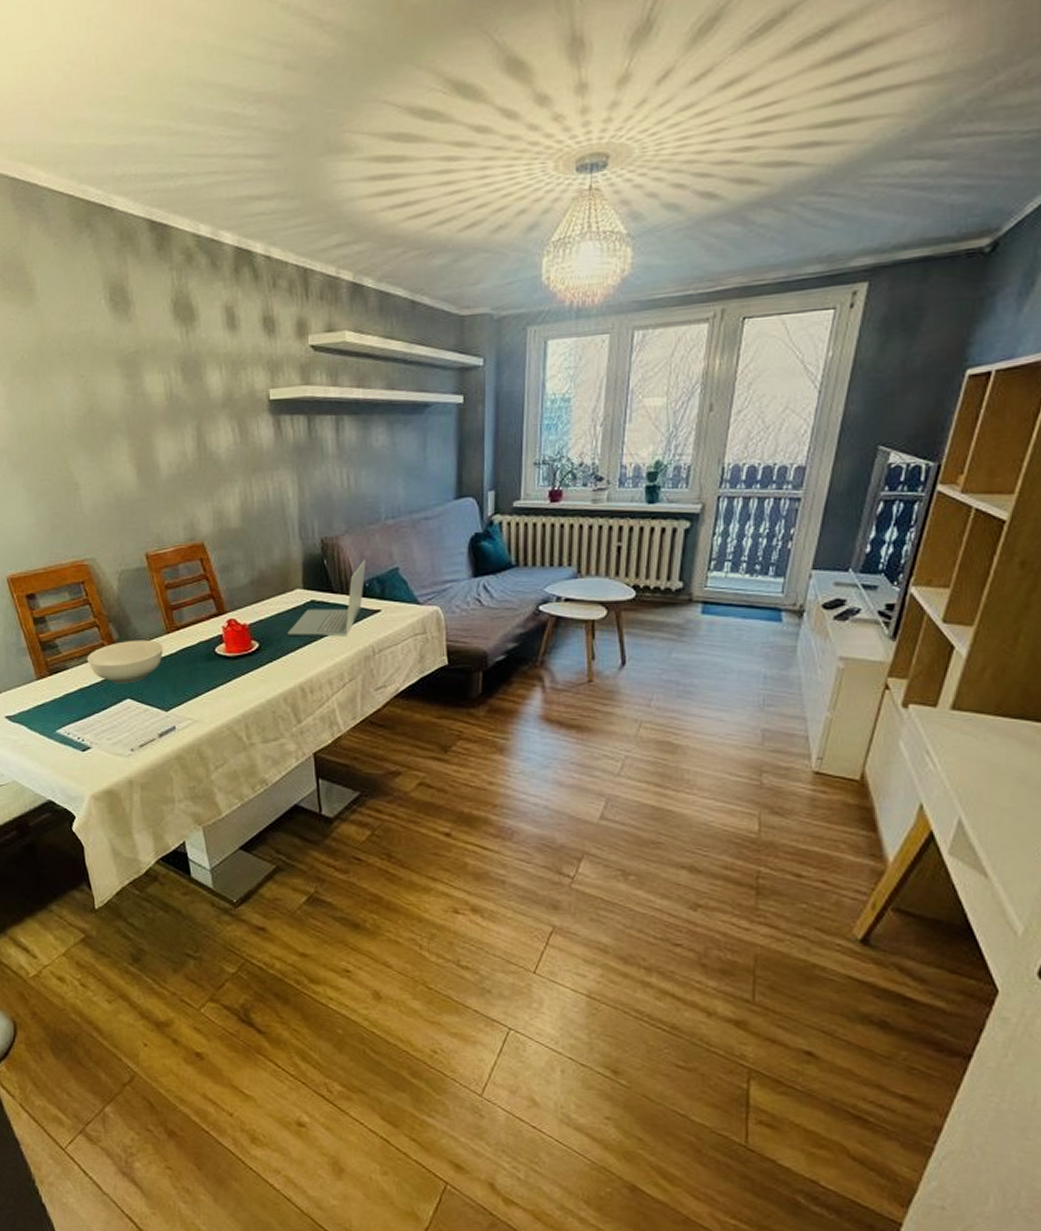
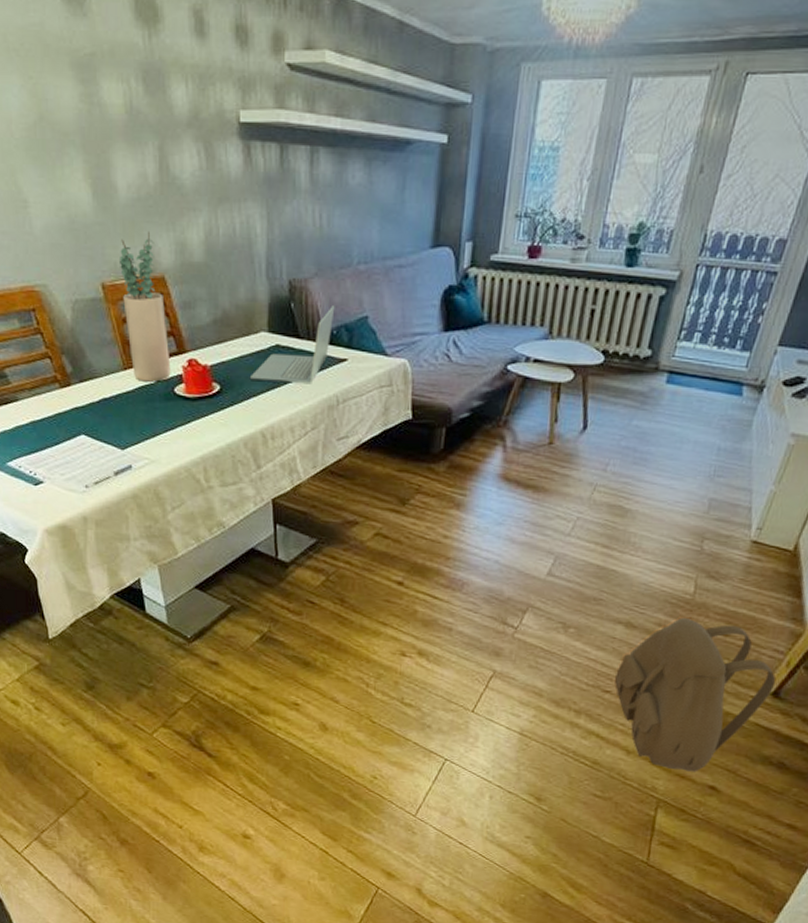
bowl: present [86,639,163,684] -> none [38,374,120,419]
vase: none [162,502,211,644] -> present [120,230,171,382]
backpack: none [683,858,863,1035] -> present [614,617,777,772]

